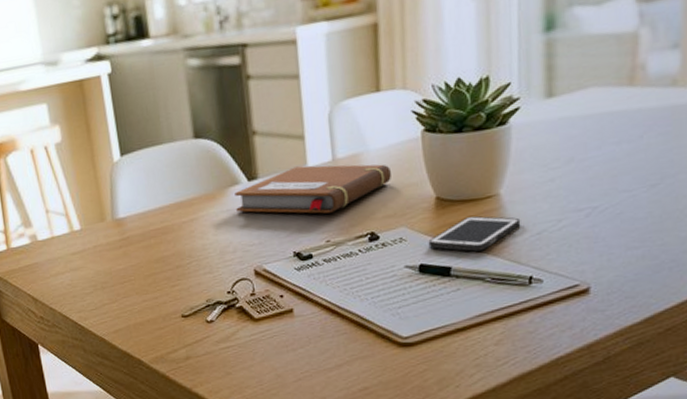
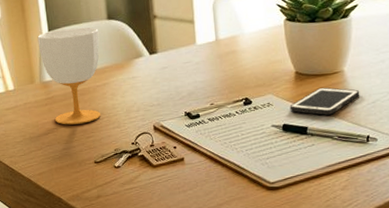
cup: none [107,148,188,272] -> present [37,27,101,125]
notebook: present [234,164,391,214] -> none [139,44,261,82]

